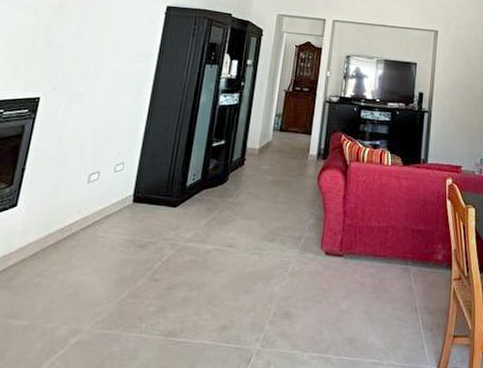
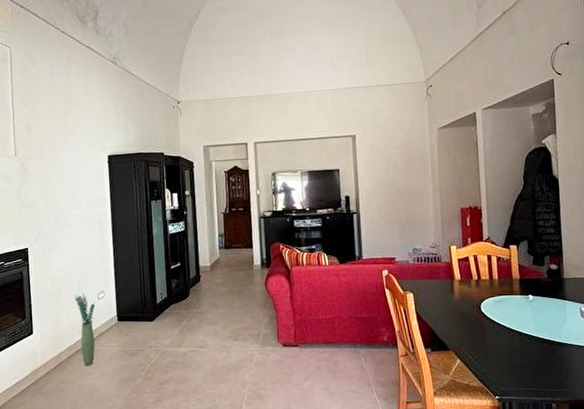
vase: none [74,162,109,257] -> present [74,293,95,366]

